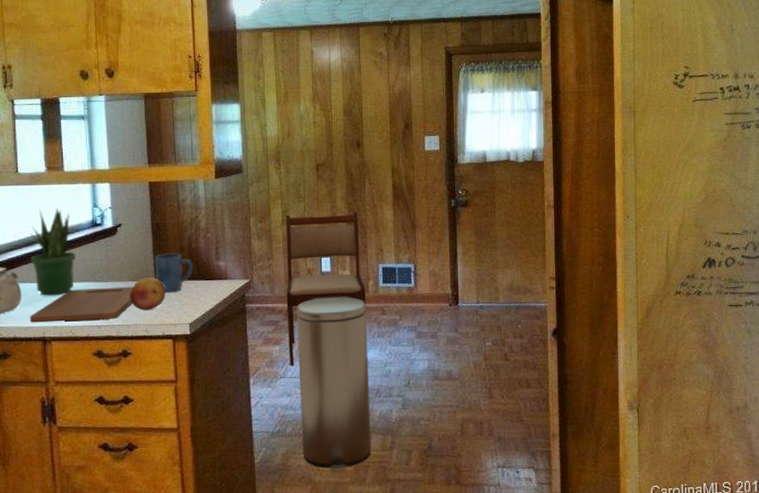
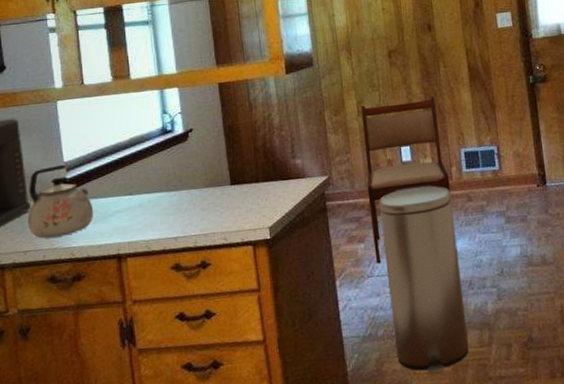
cutting board: present [29,286,133,323] -> none [102,193,209,240]
planter: present [30,207,75,296] -> none [99,117,147,210]
fruit: present [130,276,166,311] -> none [205,181,243,218]
mug: present [155,253,193,292] -> none [229,154,269,196]

